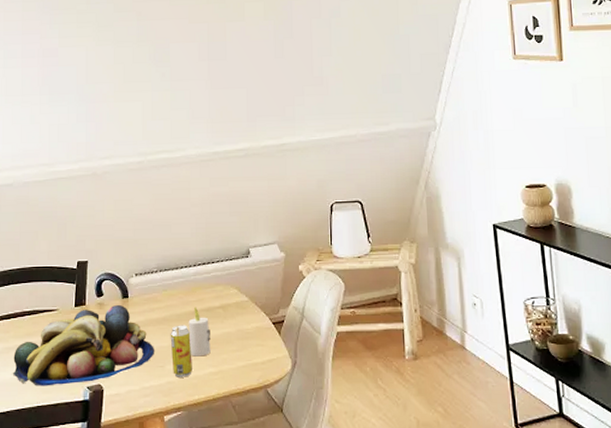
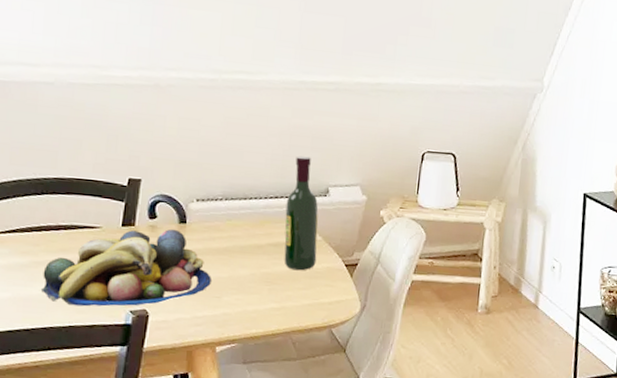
beverage can: present [170,325,192,377] -> none [230,257,254,310]
candle: present [188,307,211,357] -> none [251,240,276,291]
wine bottle: none [213,222,246,333] -> present [284,156,319,271]

